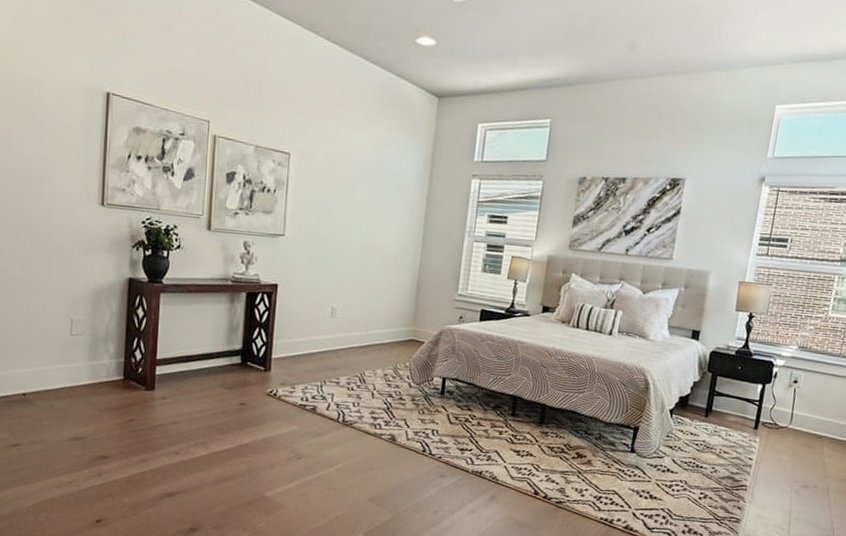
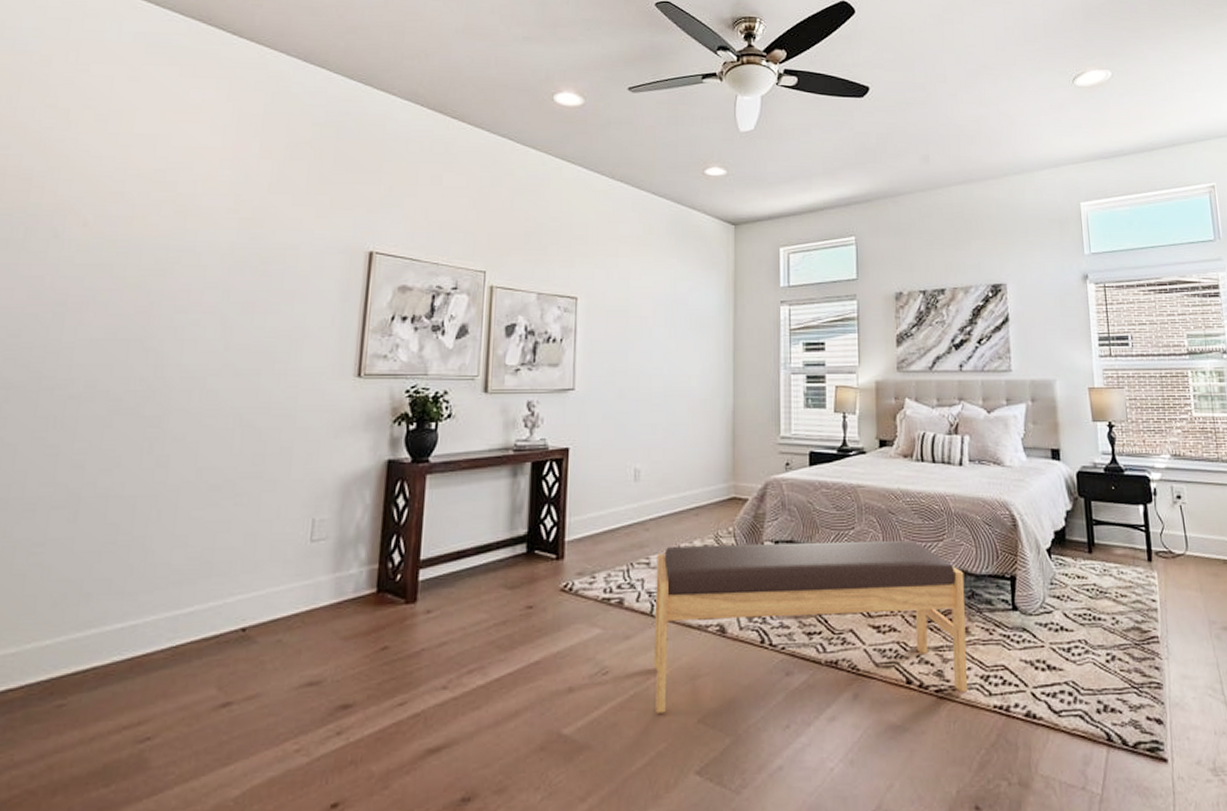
bench: none [336,372,596,506] -> present [653,540,968,713]

